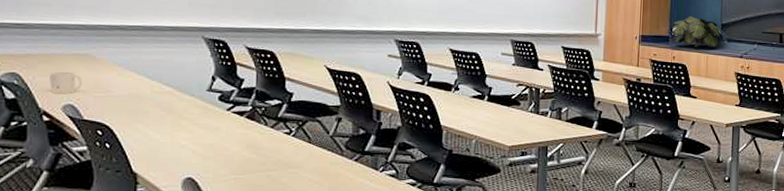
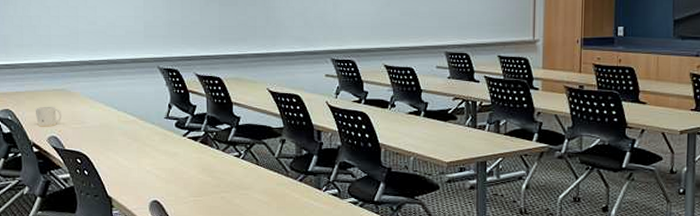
plant: present [670,16,723,48] -> none [615,13,676,48]

